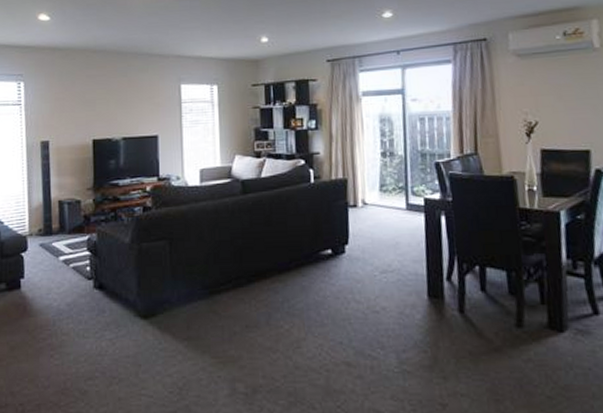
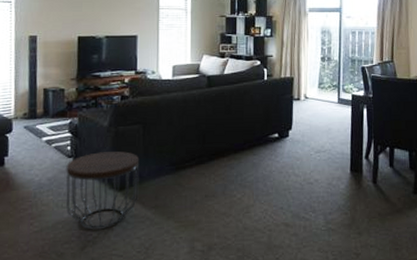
side table: none [86,272,168,363] -> present [66,151,140,229]

